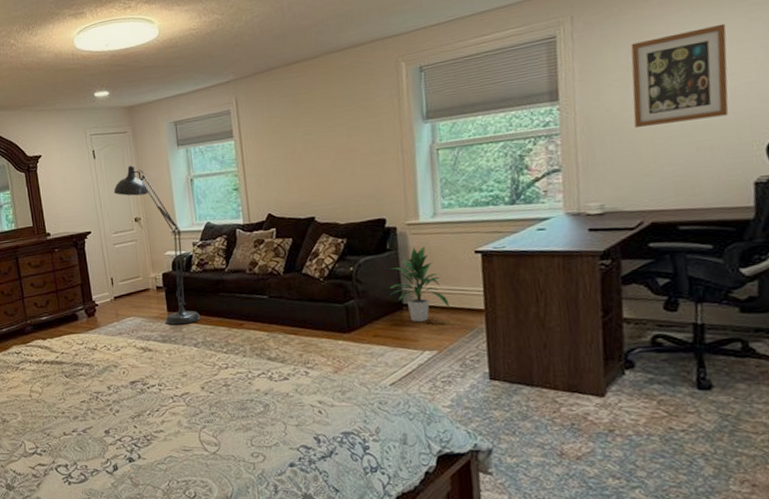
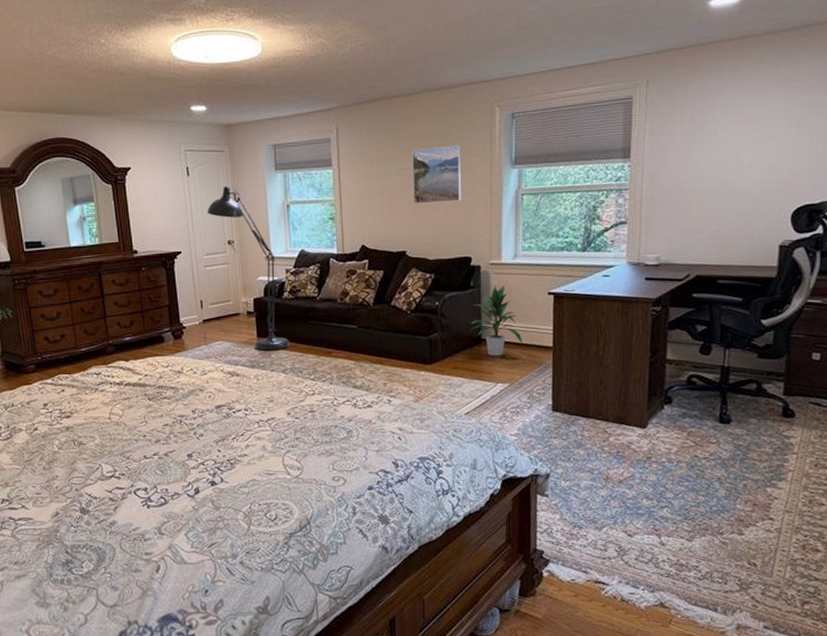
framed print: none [314,104,371,169] -> present [412,144,462,204]
wall art: present [630,23,729,129] -> none [690,101,770,190]

